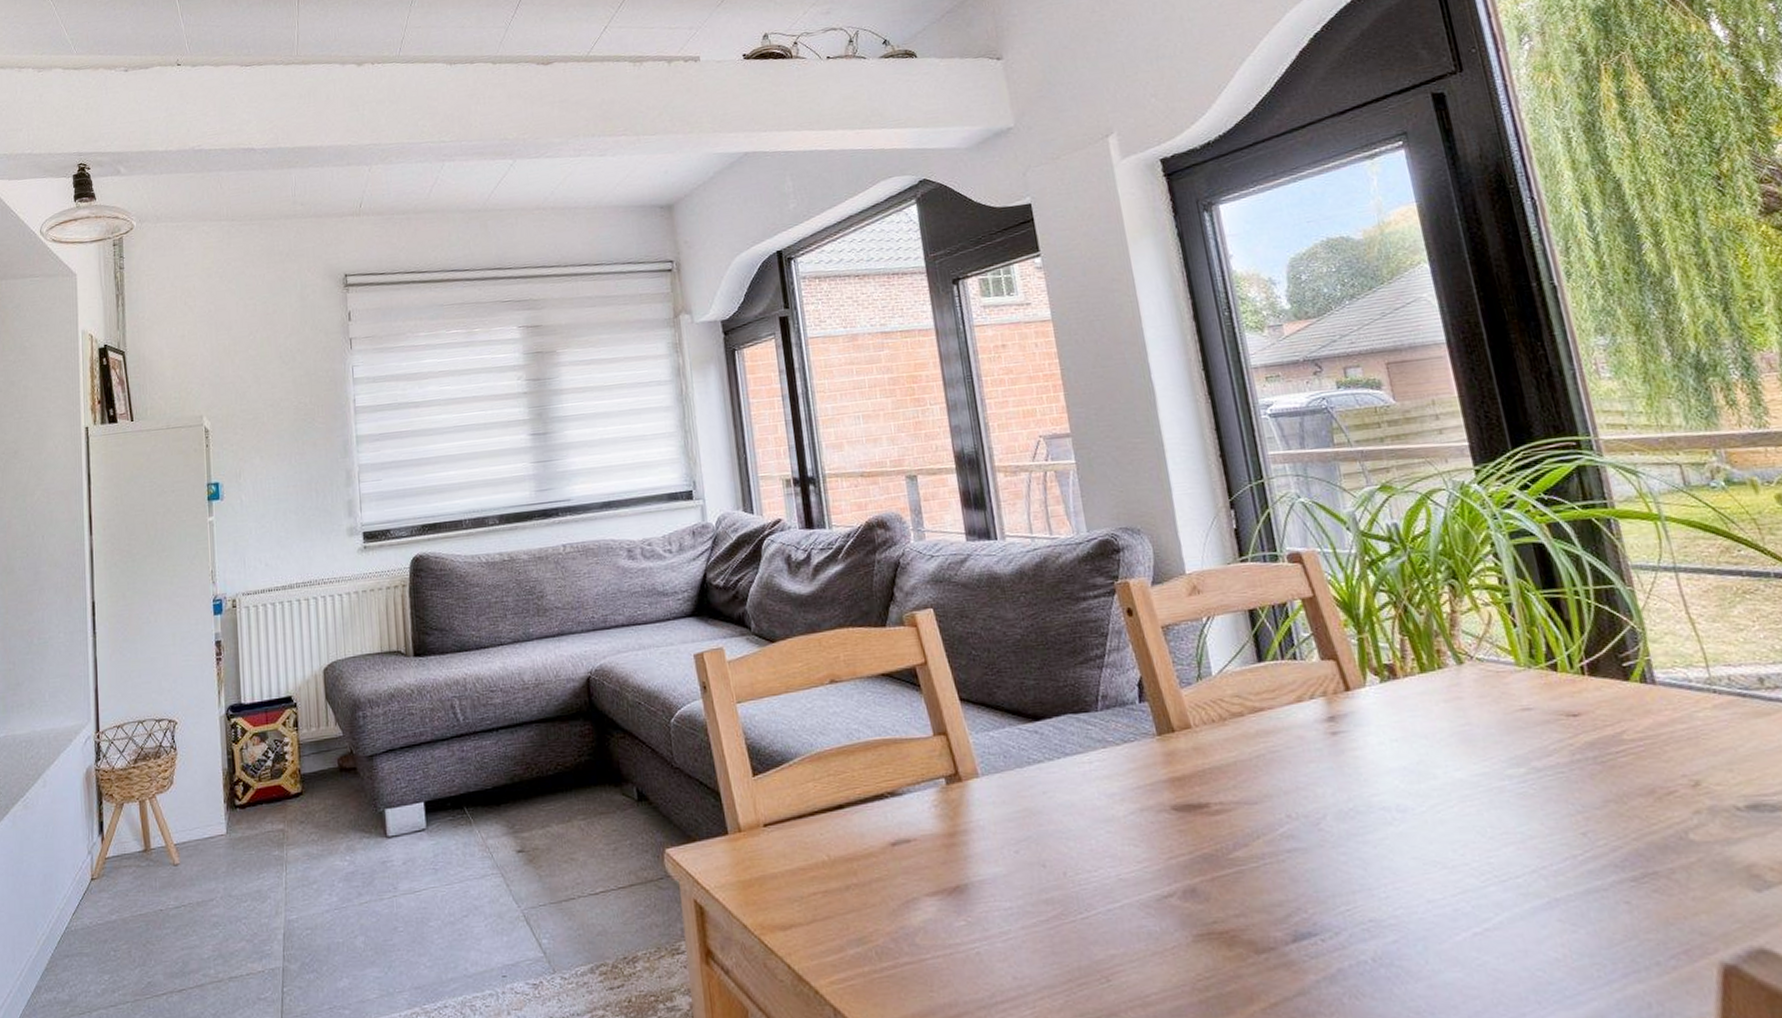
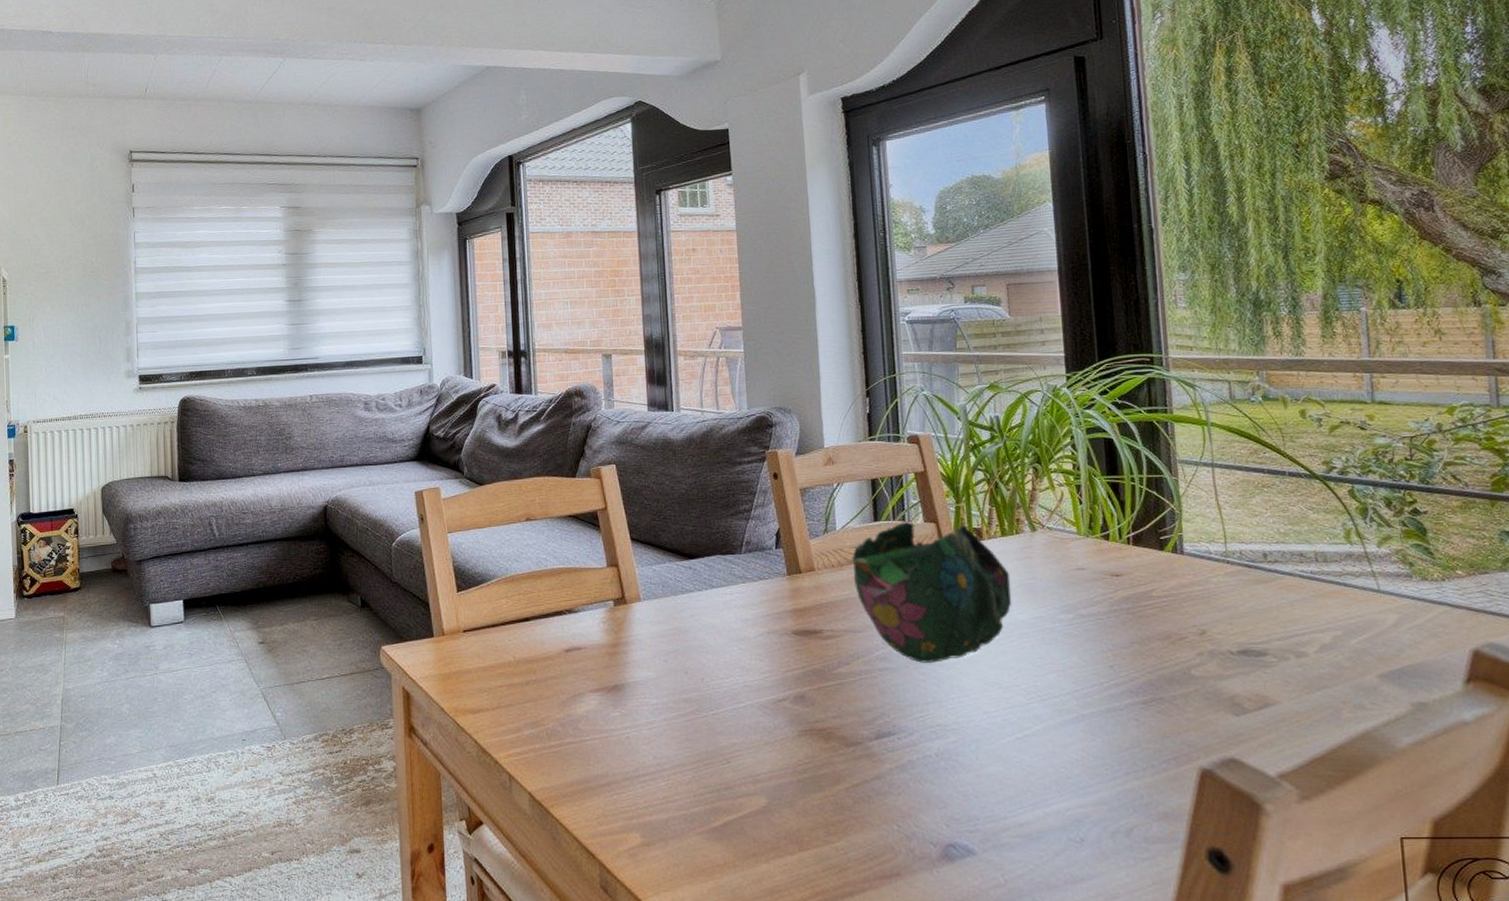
decorative bowl: none [1234,660,1446,840] -> present [850,522,1012,663]

